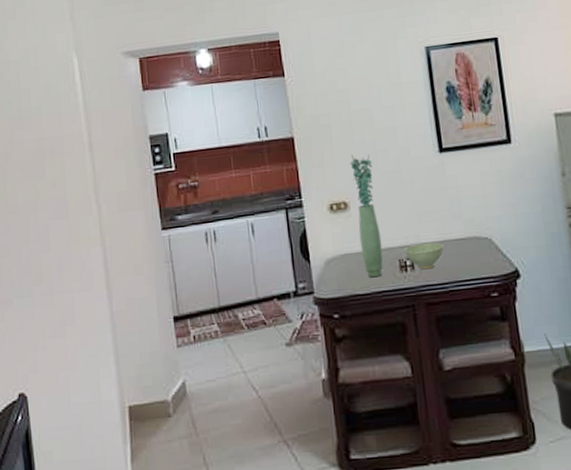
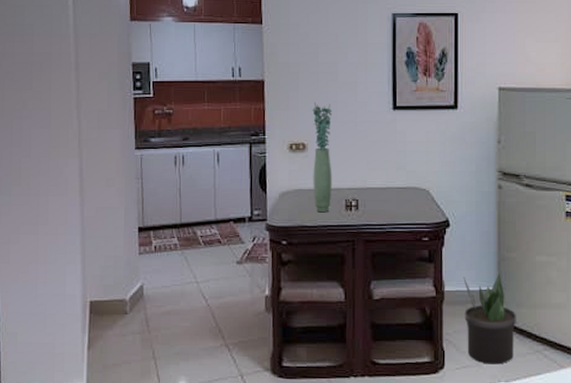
bowl: present [405,242,444,270] -> none [352,187,386,211]

